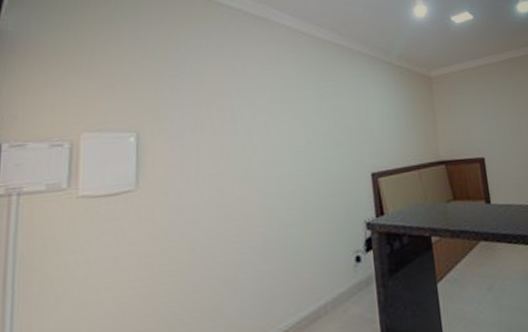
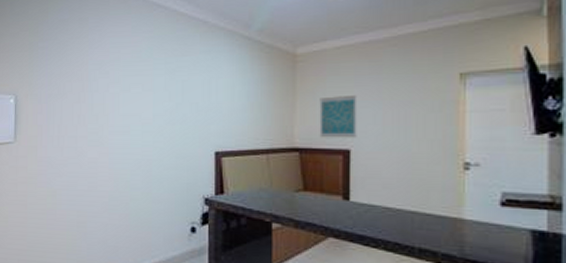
wall art: none [454,109,488,150] -> present [319,94,358,138]

